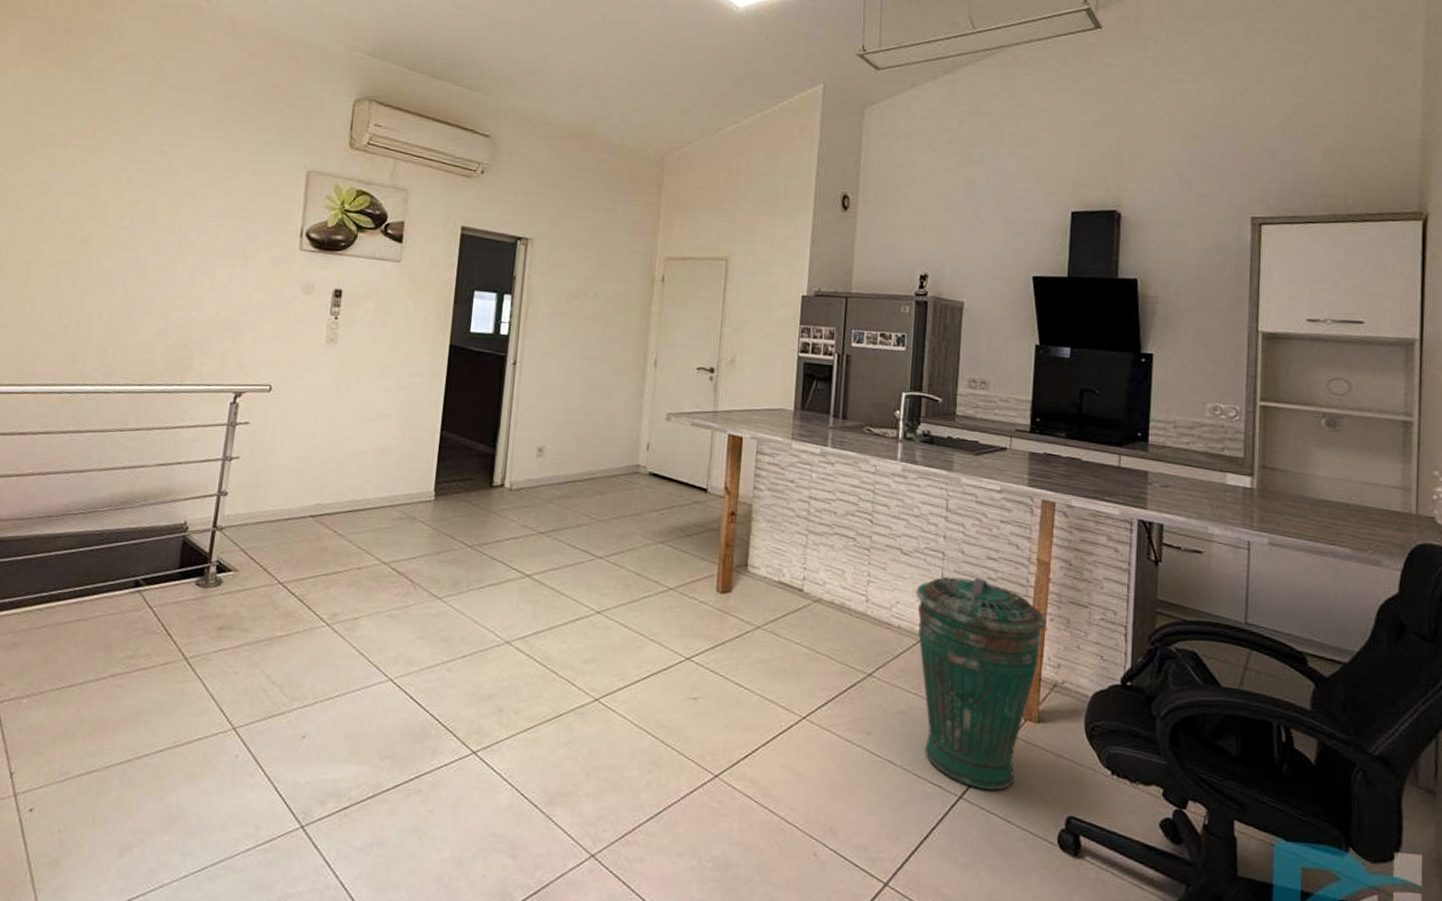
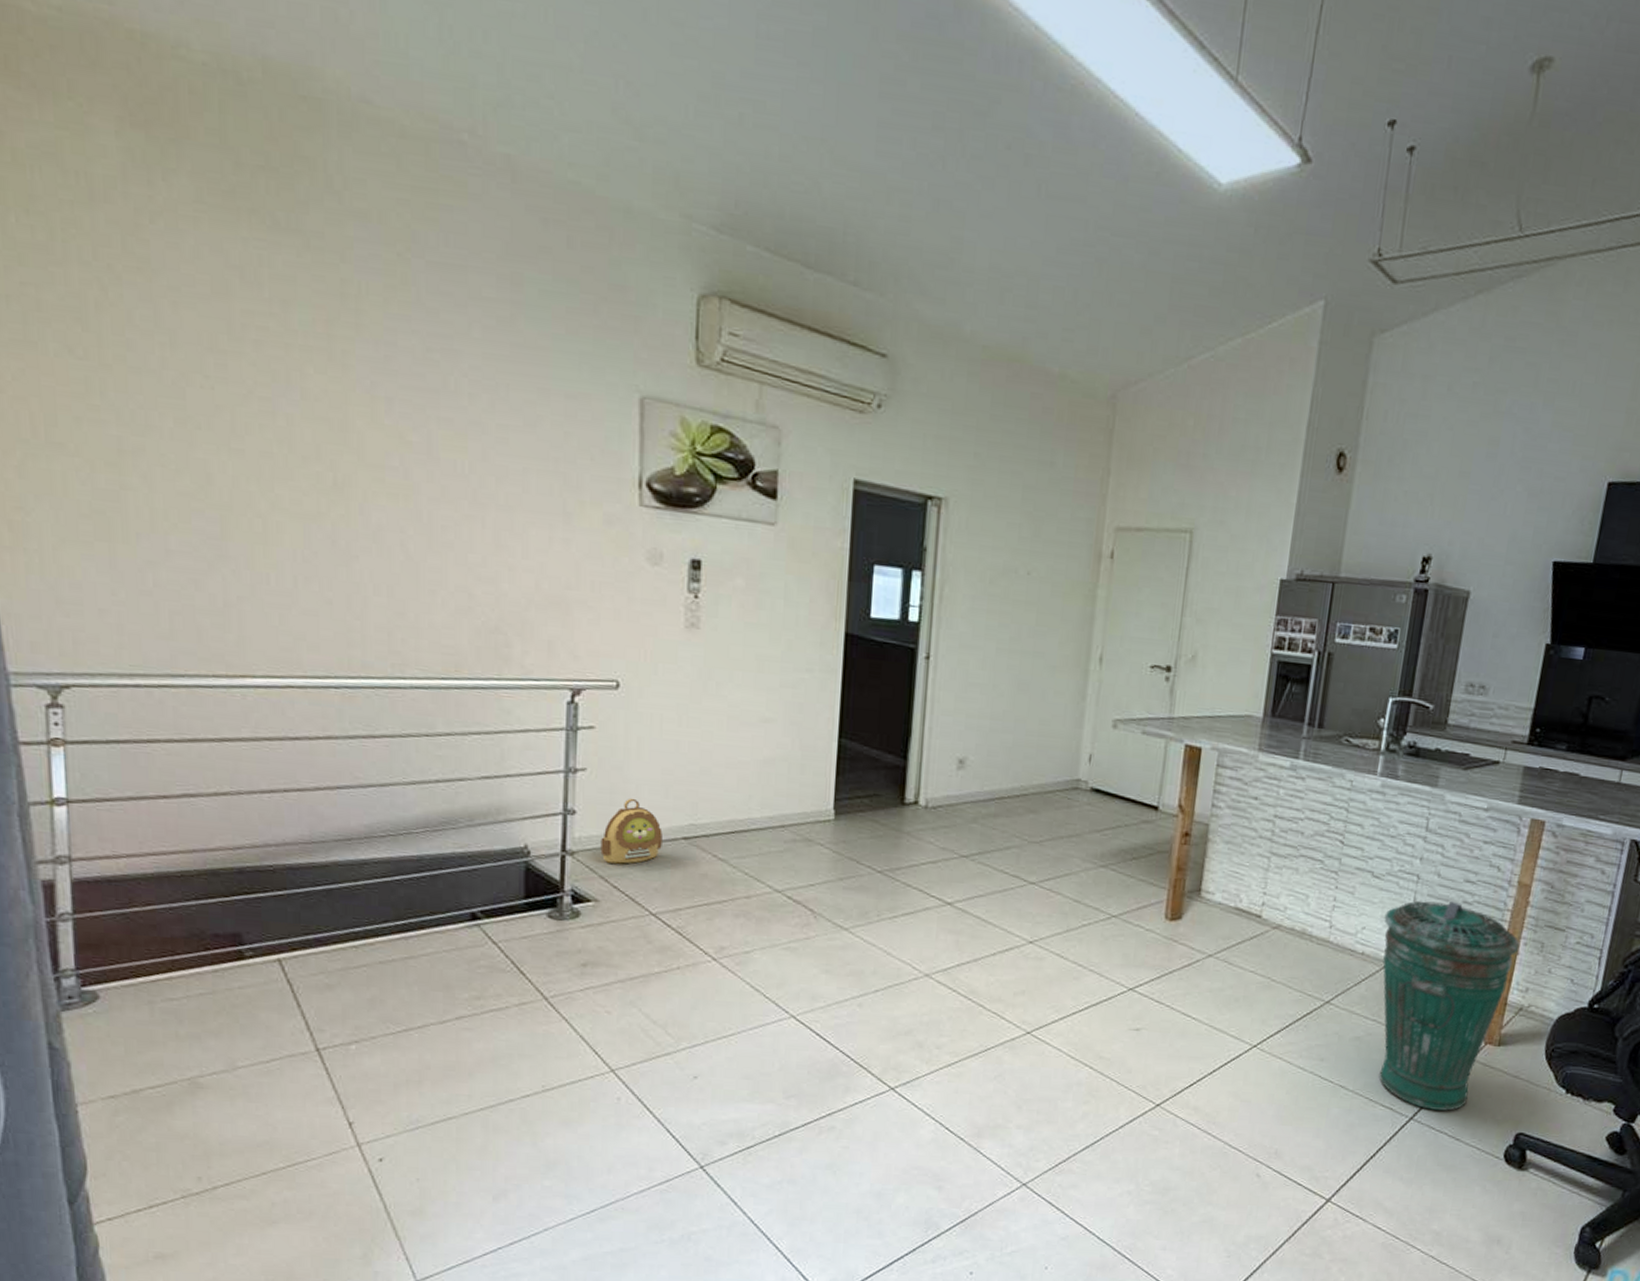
backpack: none [243,481,295,539] -> present [600,798,663,864]

